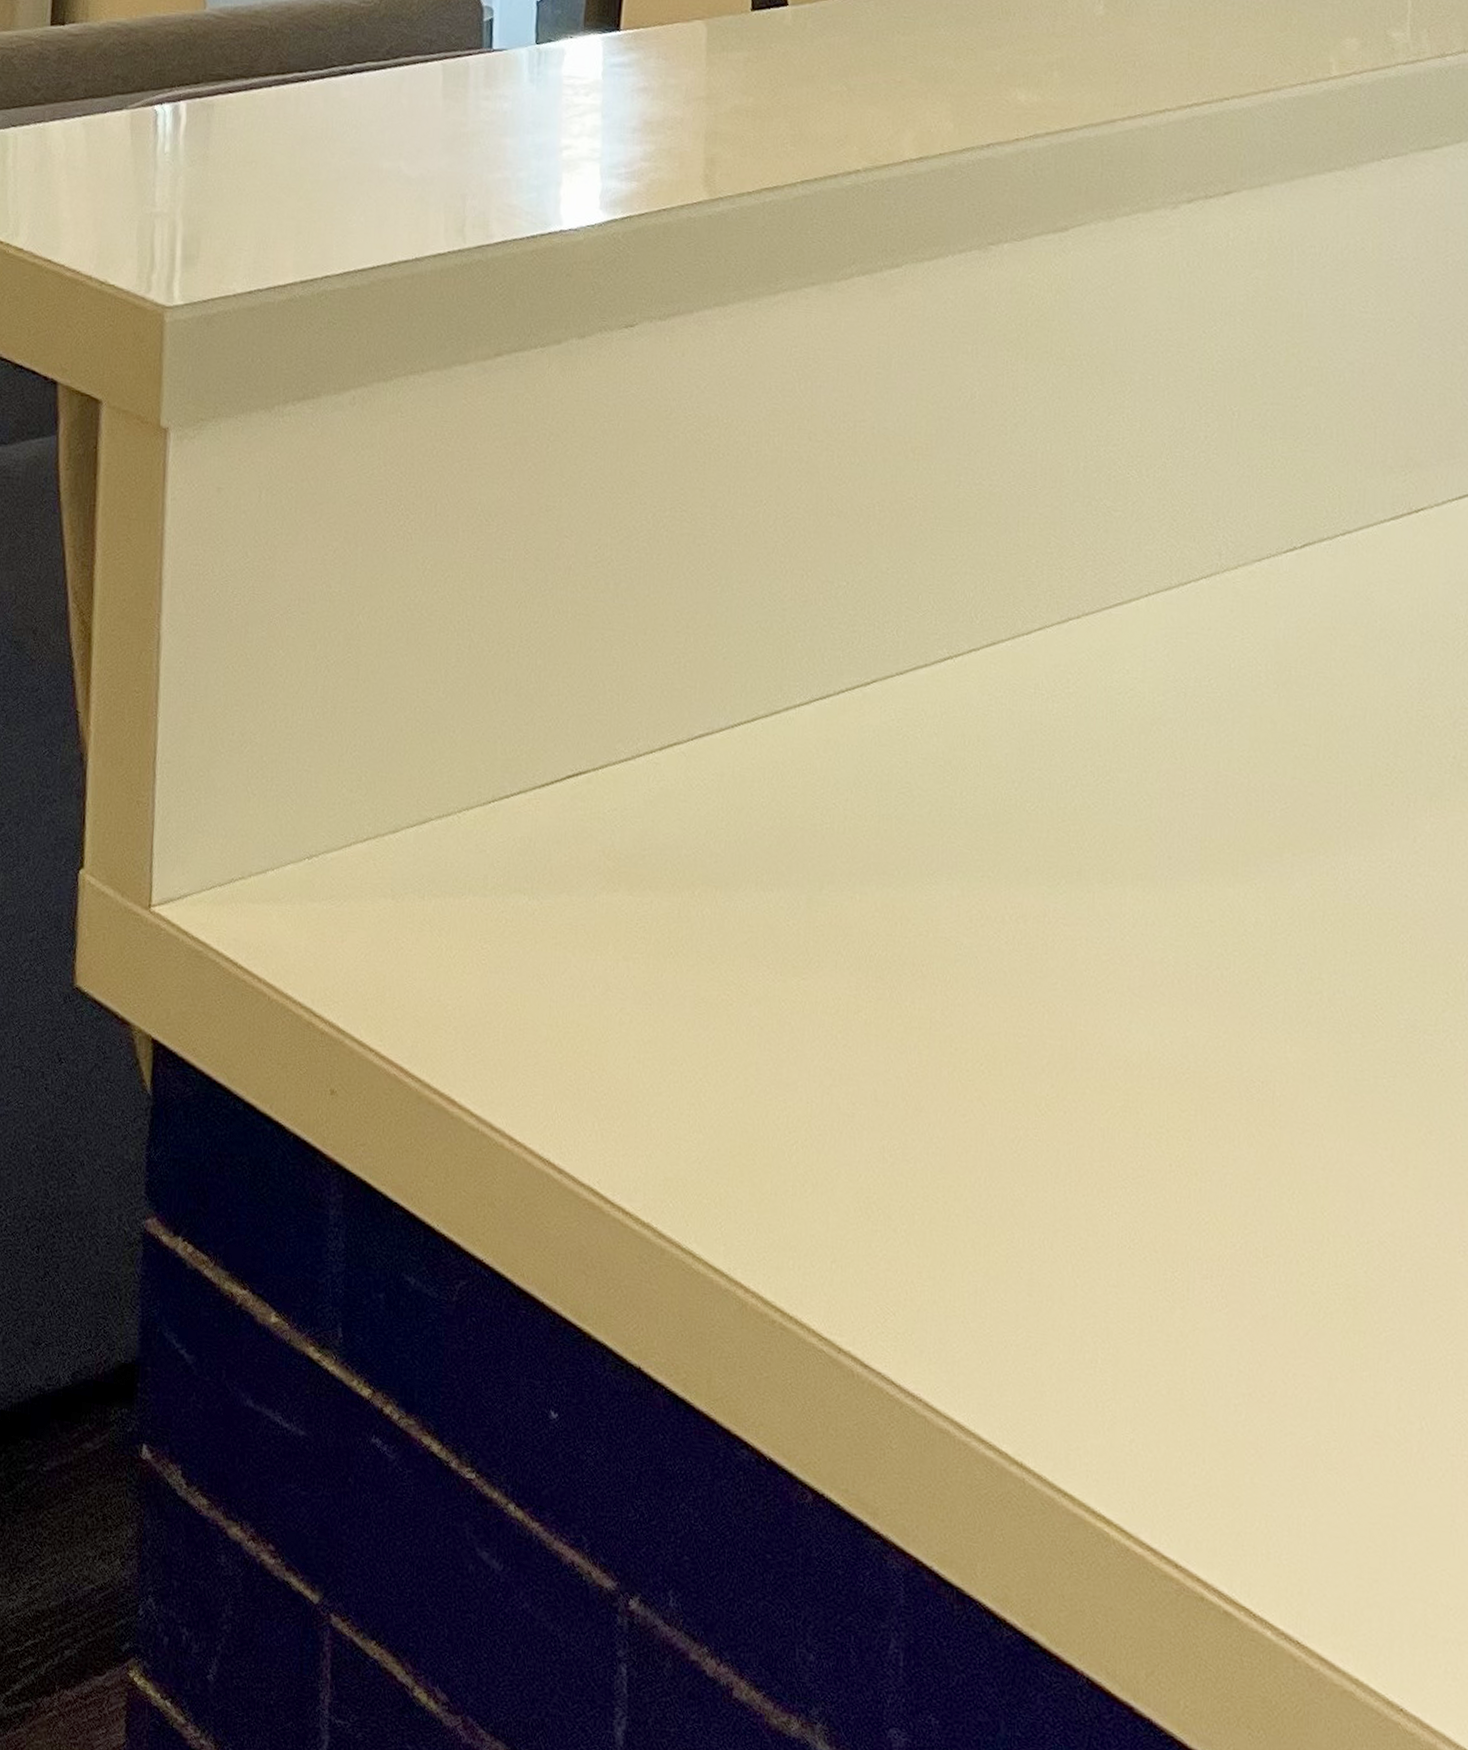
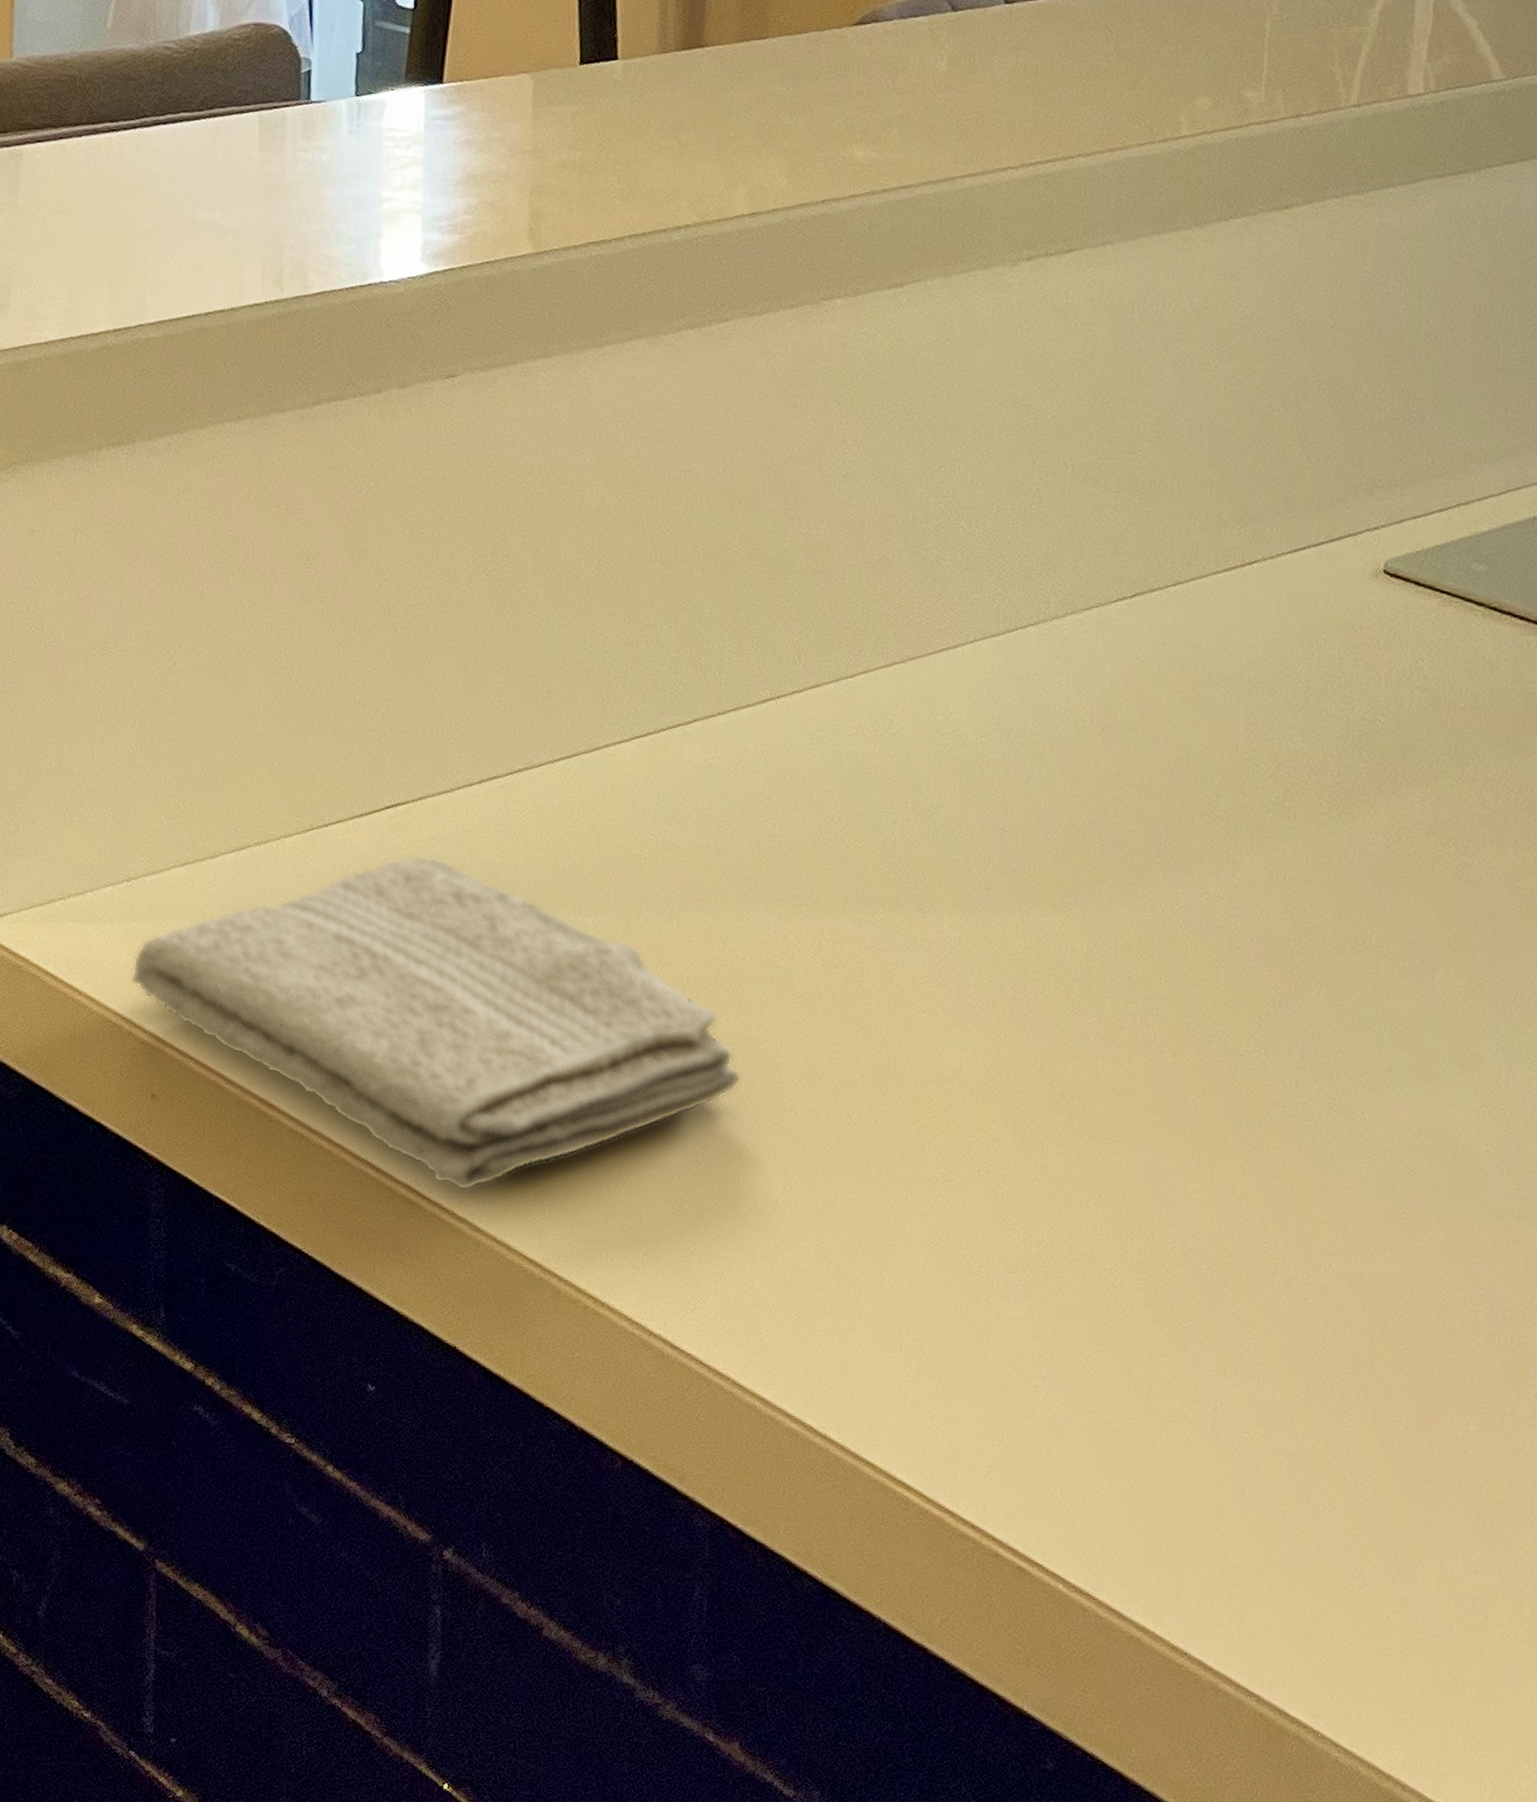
washcloth: none [311,827,926,1194] -> present [131,855,741,1192]

